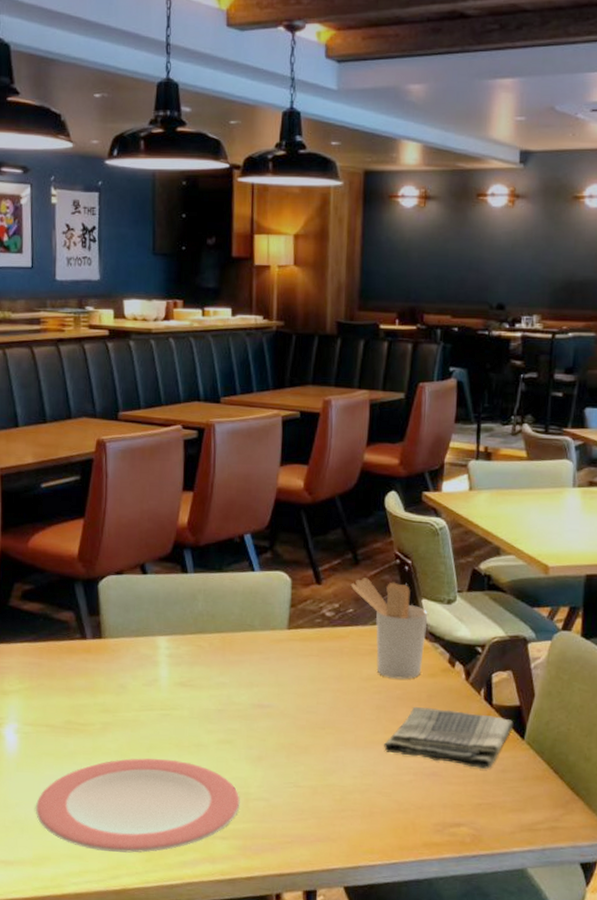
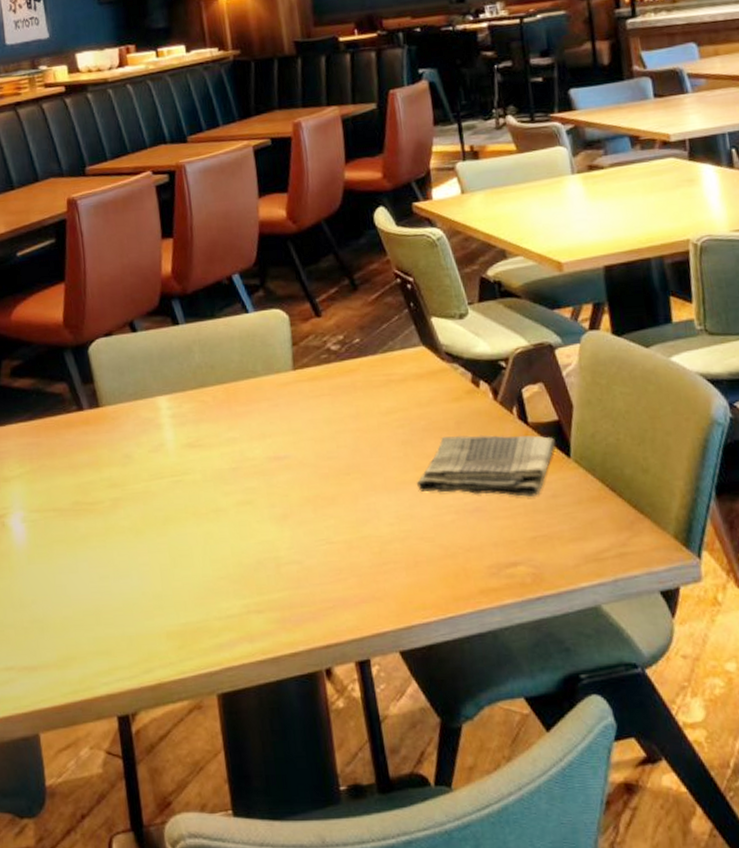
plate: present [36,758,240,854] -> none [53,529,272,643]
utensil holder: present [350,578,428,679] -> none [352,303,444,409]

